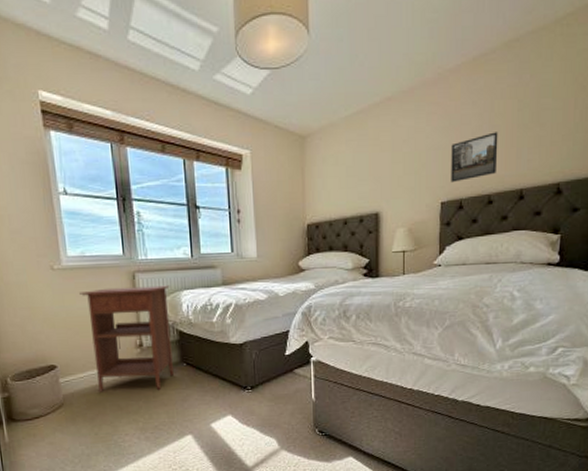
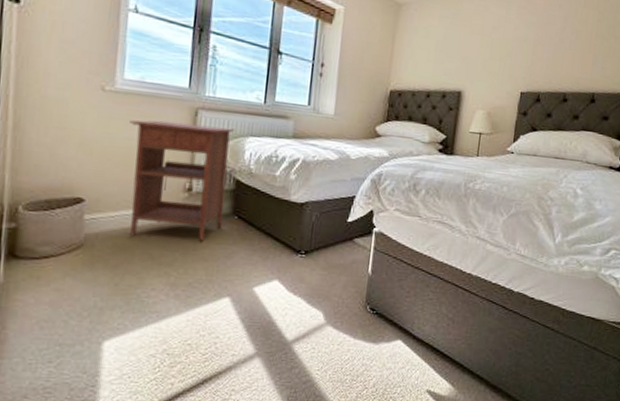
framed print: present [451,132,498,183] -> none [532,36,579,76]

